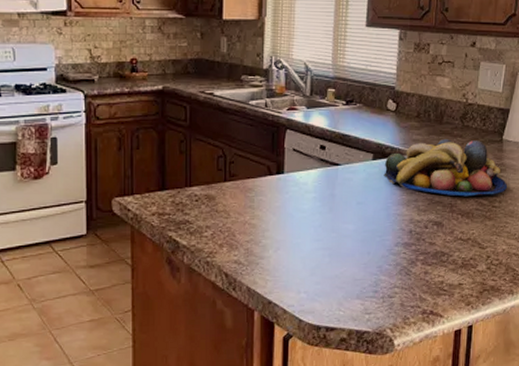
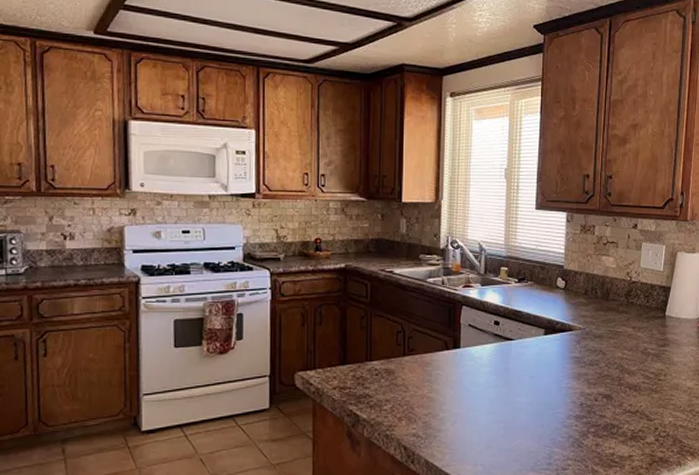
fruit bowl: present [384,139,508,197] -> none [555,315,672,370]

